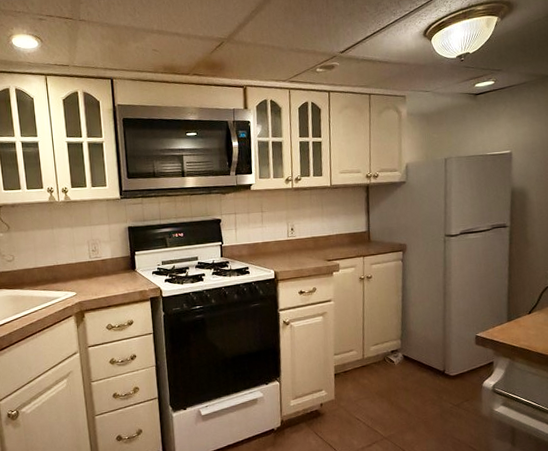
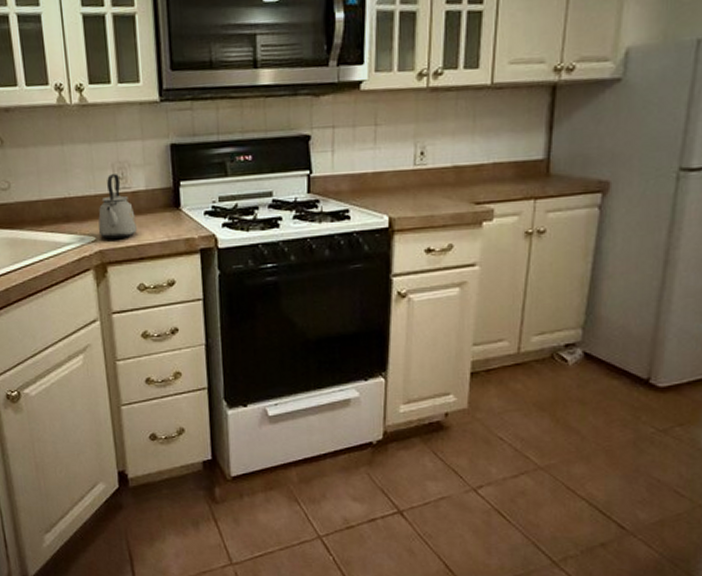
kettle: none [78,248,105,294] -> present [98,174,137,240]

